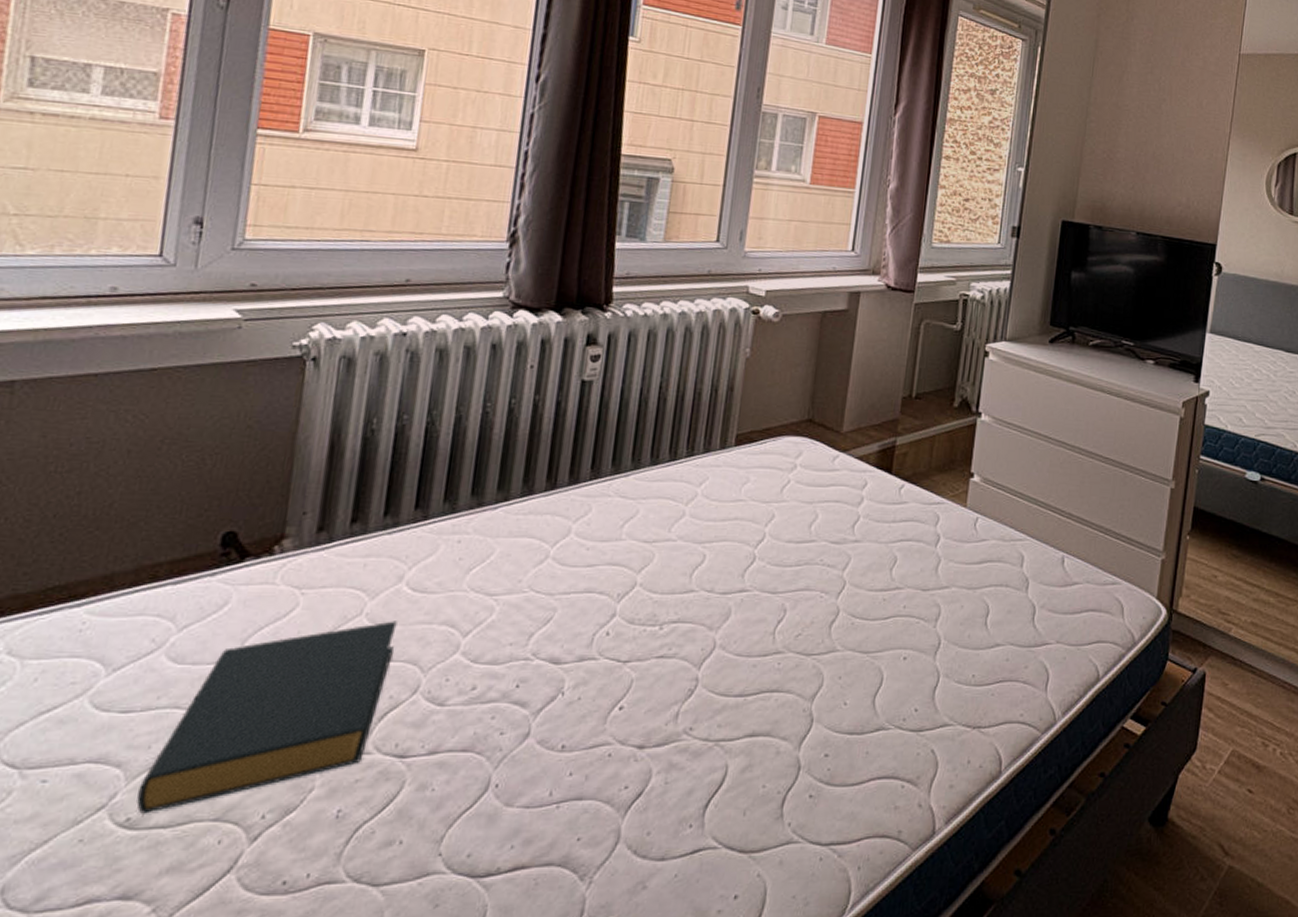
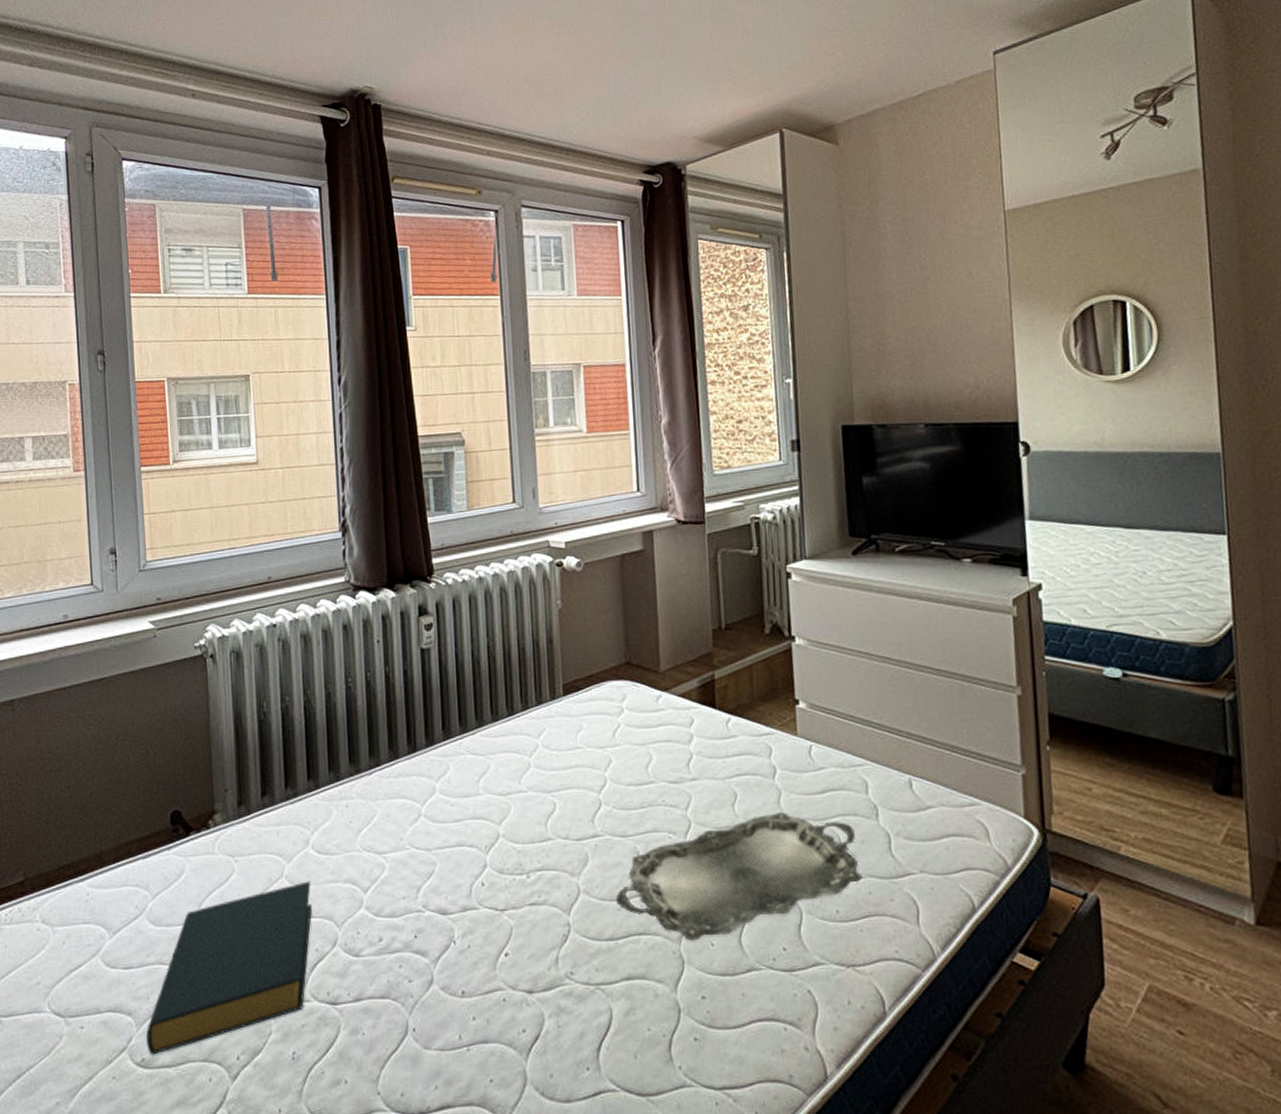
serving tray: none [753,579,1004,700] -> present [616,812,862,941]

